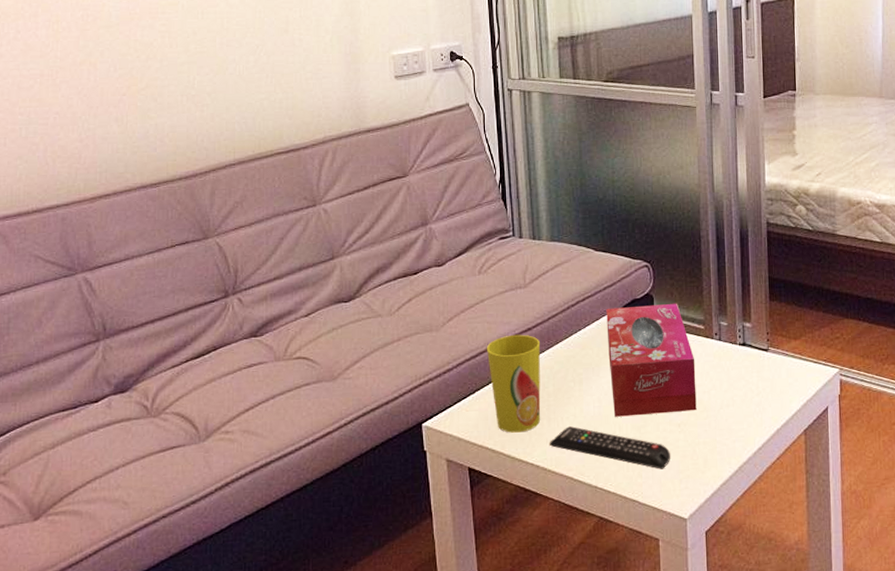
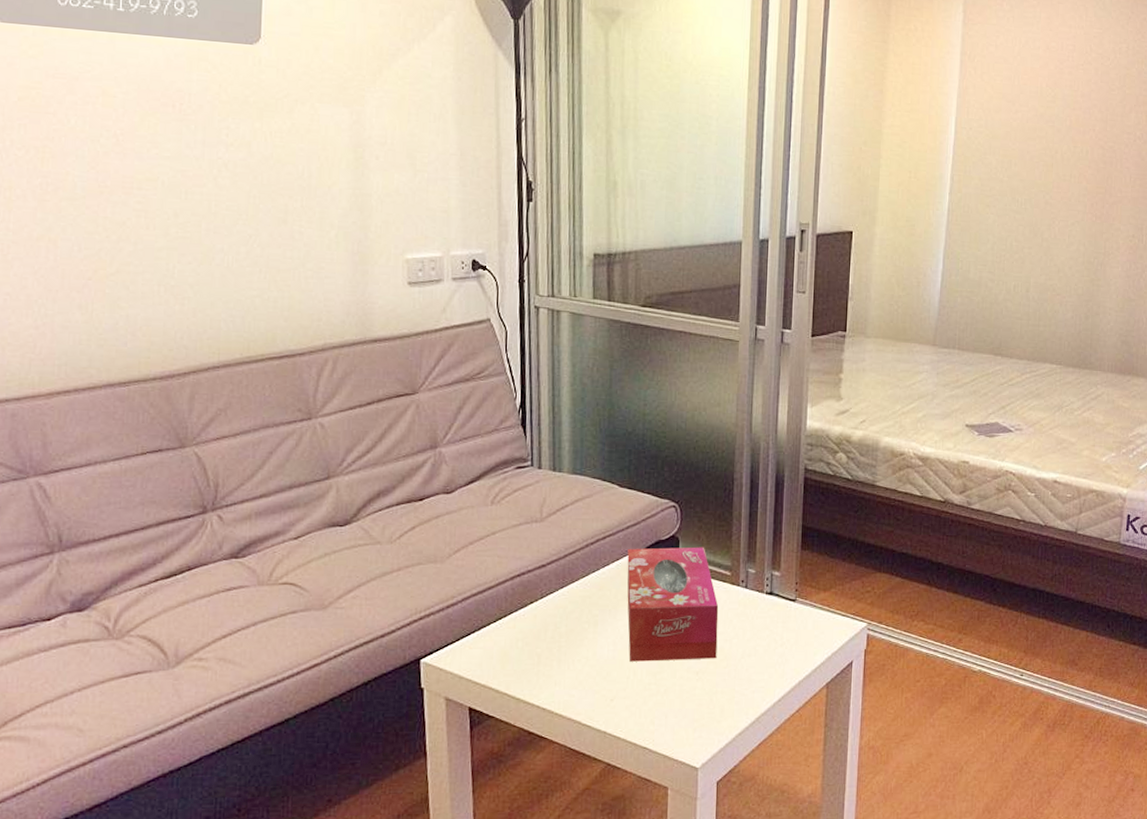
cup: present [486,334,541,433] -> none [495,570,555,673]
remote control: present [549,426,670,470] -> none [557,669,686,717]

